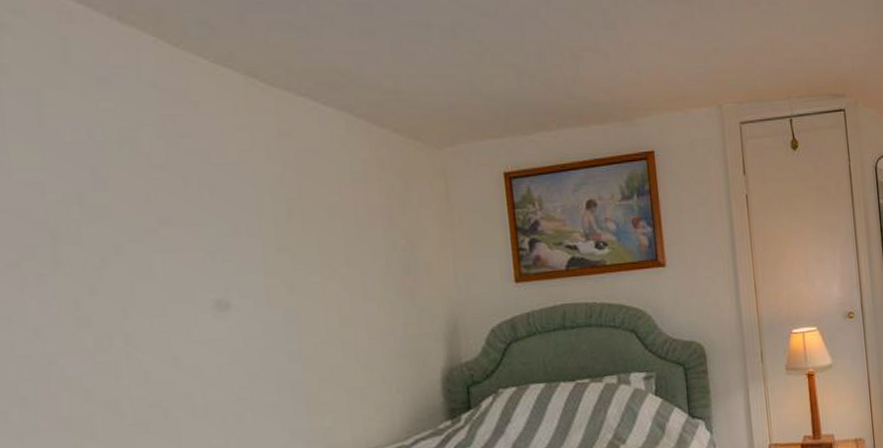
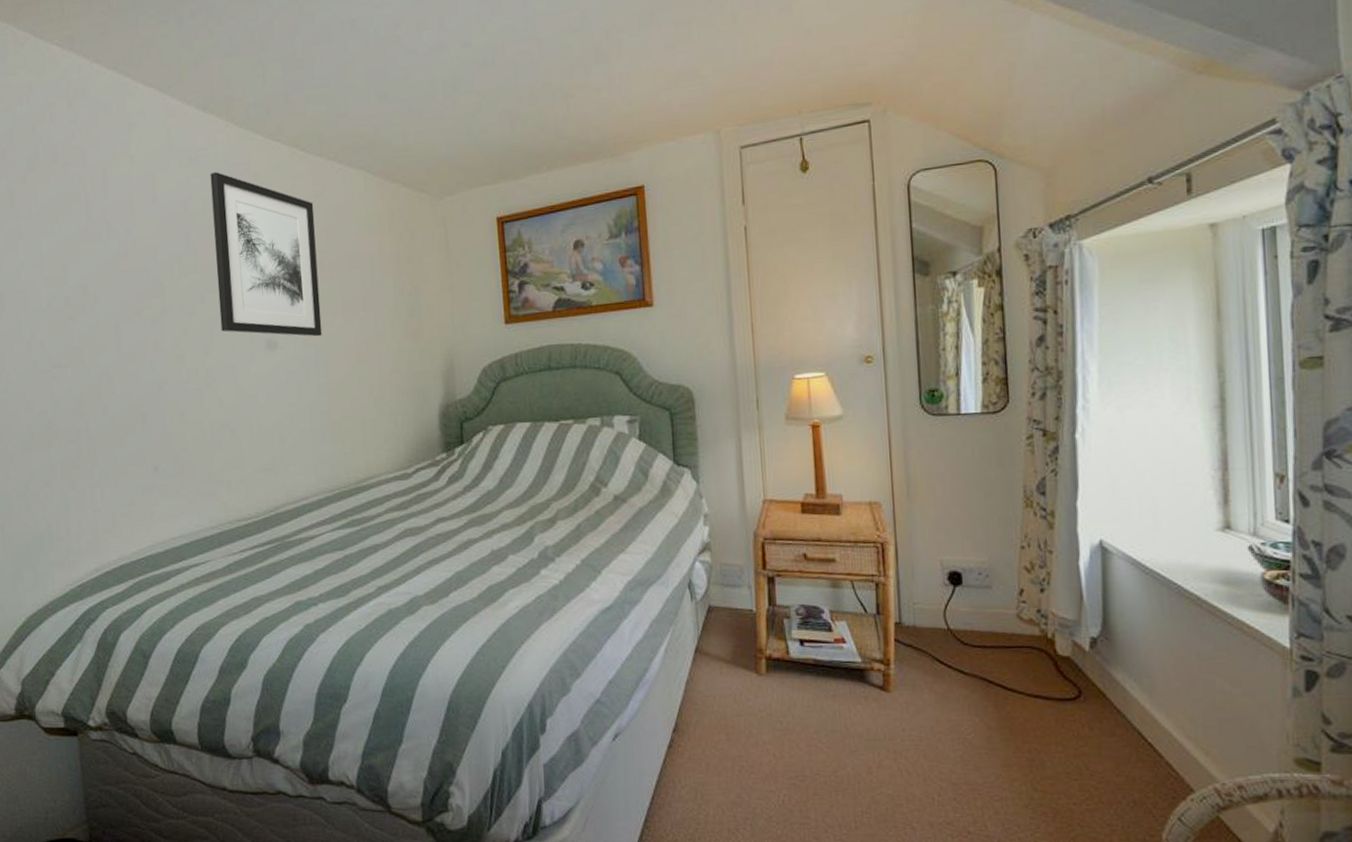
wall art: none [129,96,293,296] -> present [210,172,323,337]

